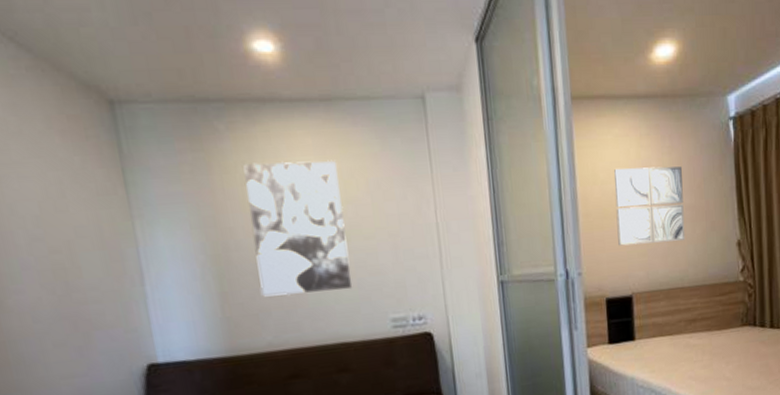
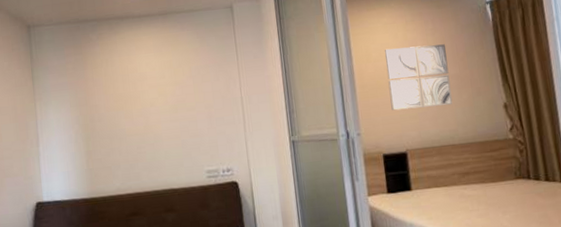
wall art: present [243,160,353,297] -> none [106,55,178,154]

